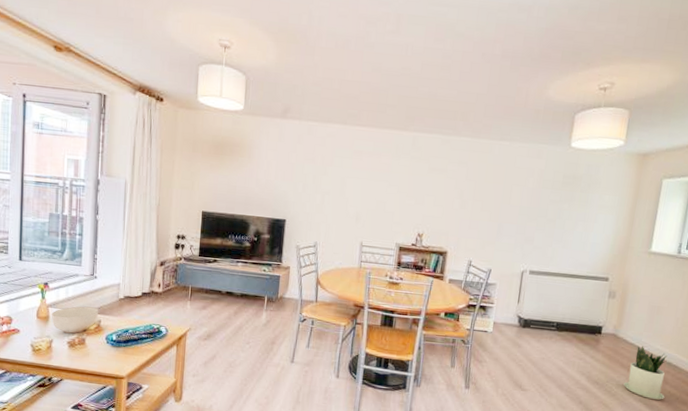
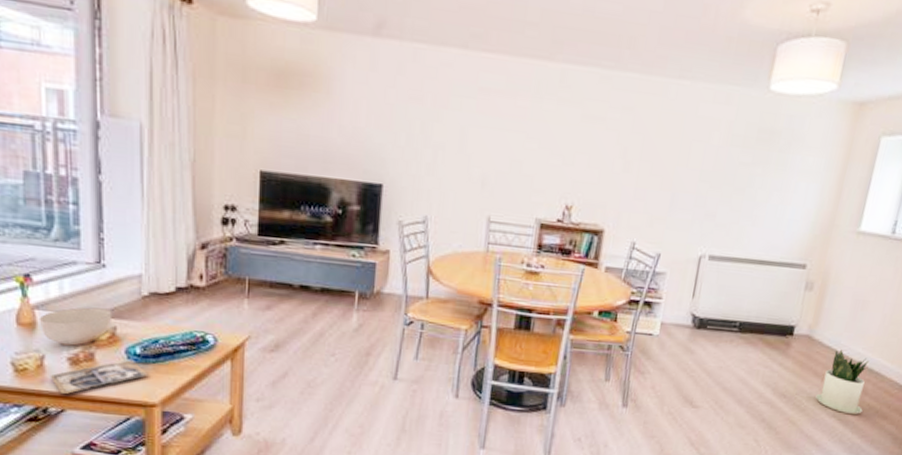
magazine: none [55,344,120,368] -> present [50,360,149,394]

